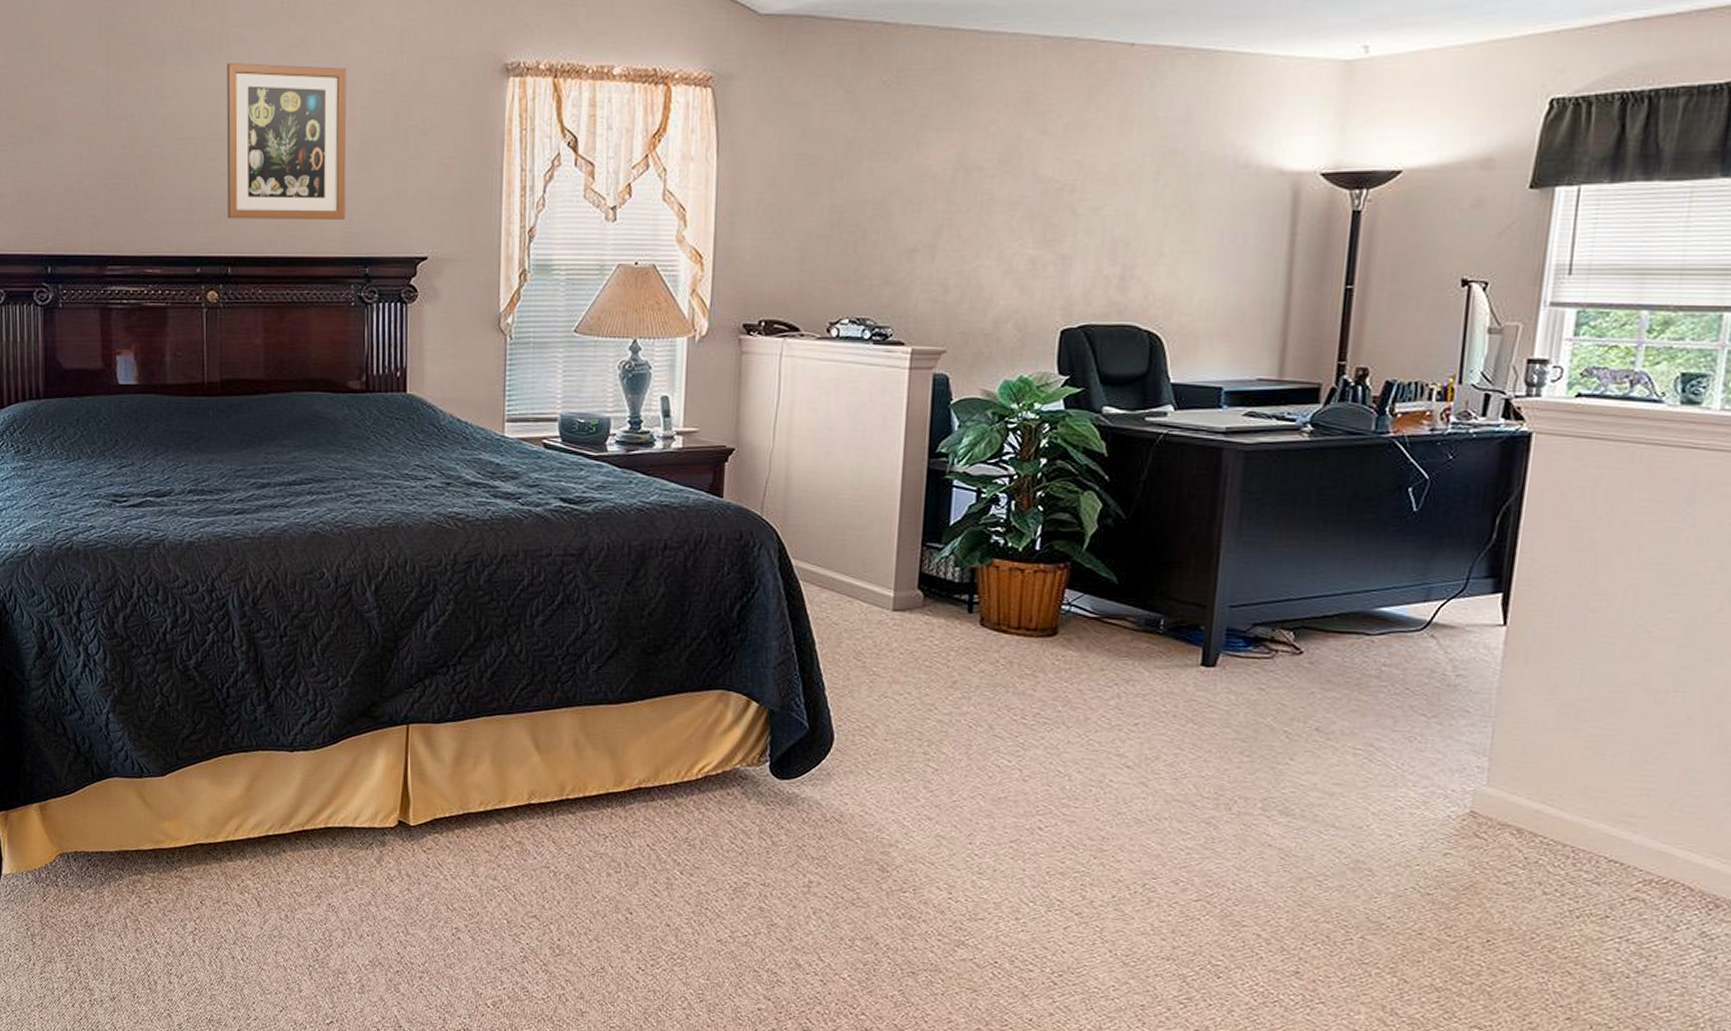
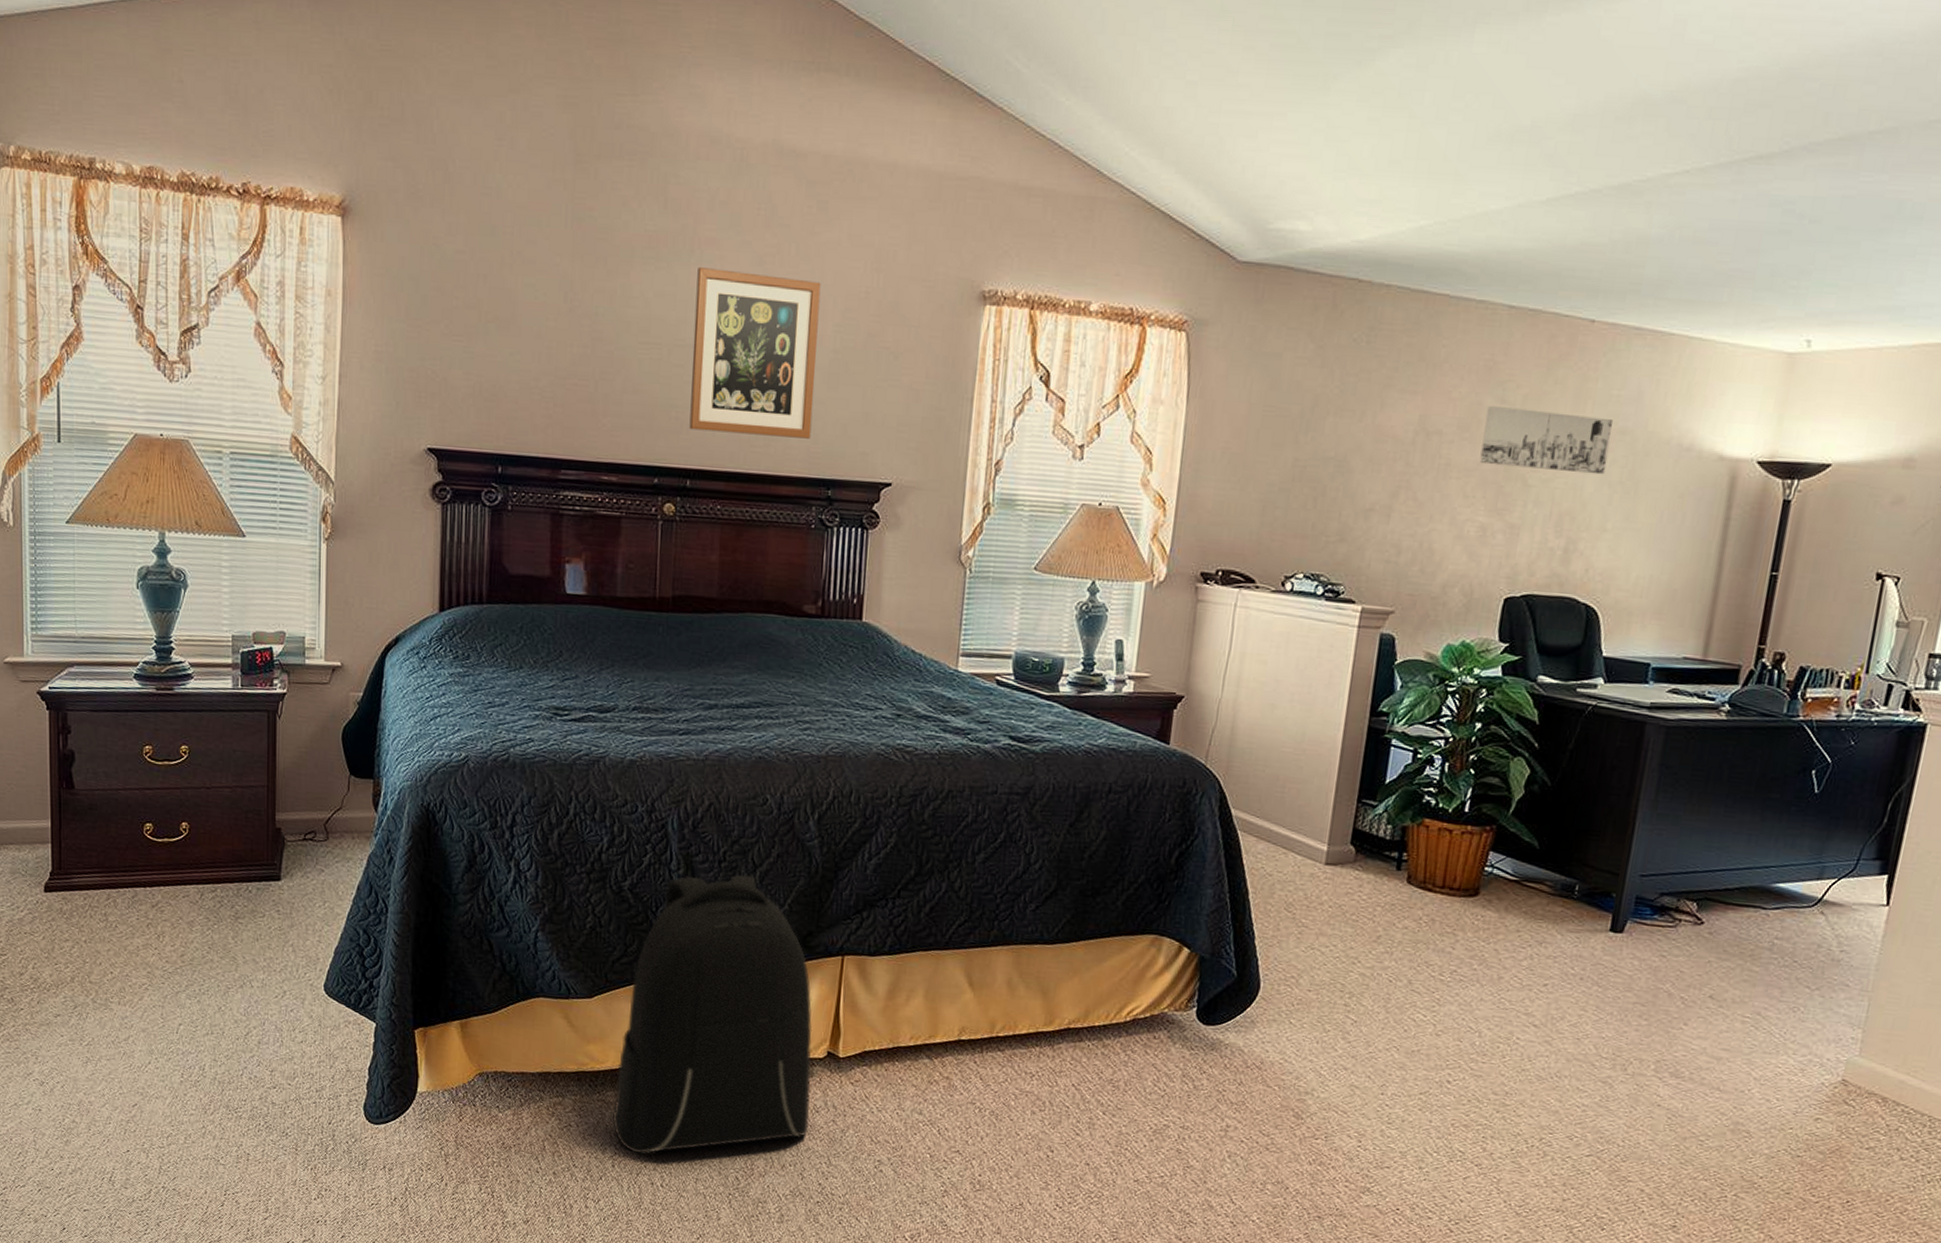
backpack: none [191,648,384,929] -> present [613,874,813,1154]
wall art: none [1024,138,1162,199] -> present [1479,406,1613,475]

